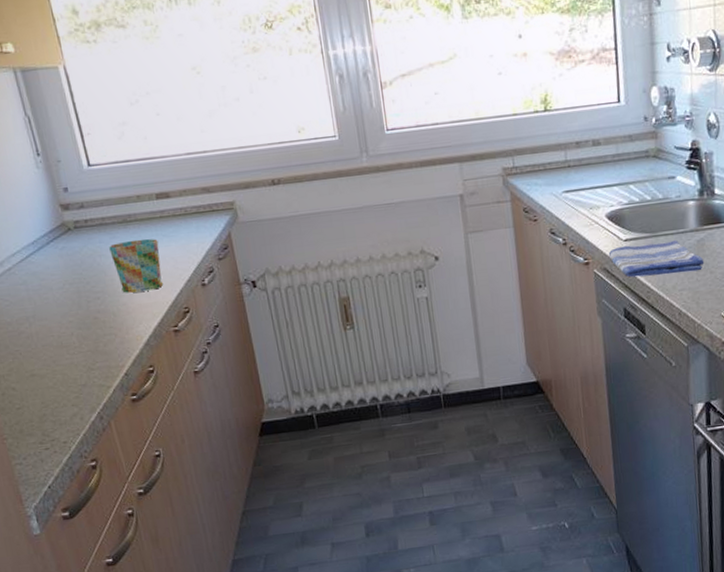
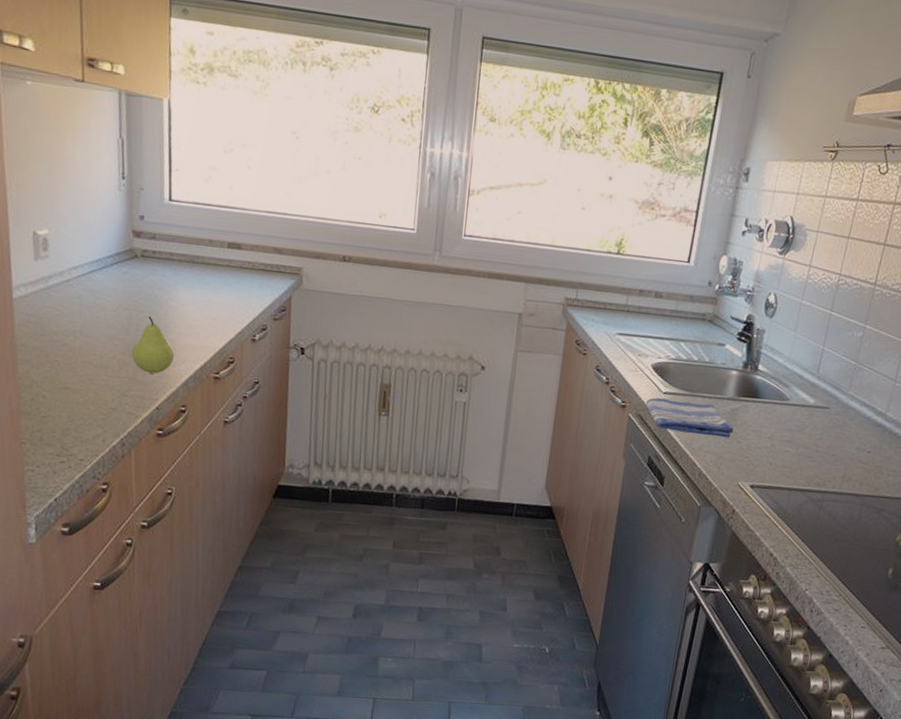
fruit: none [87,286,131,342] -> present [131,317,175,374]
mug: present [109,239,164,293] -> none [170,280,220,334]

